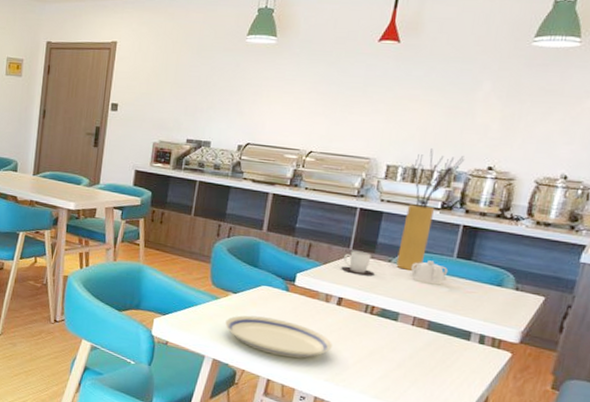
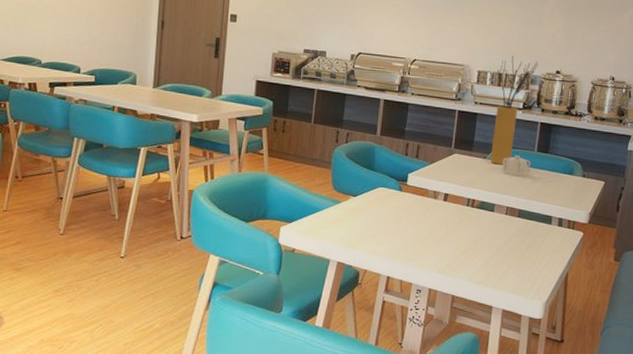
plate: present [225,315,332,359] -> none [347,216,442,254]
cup: present [341,251,375,275] -> none [445,150,473,171]

